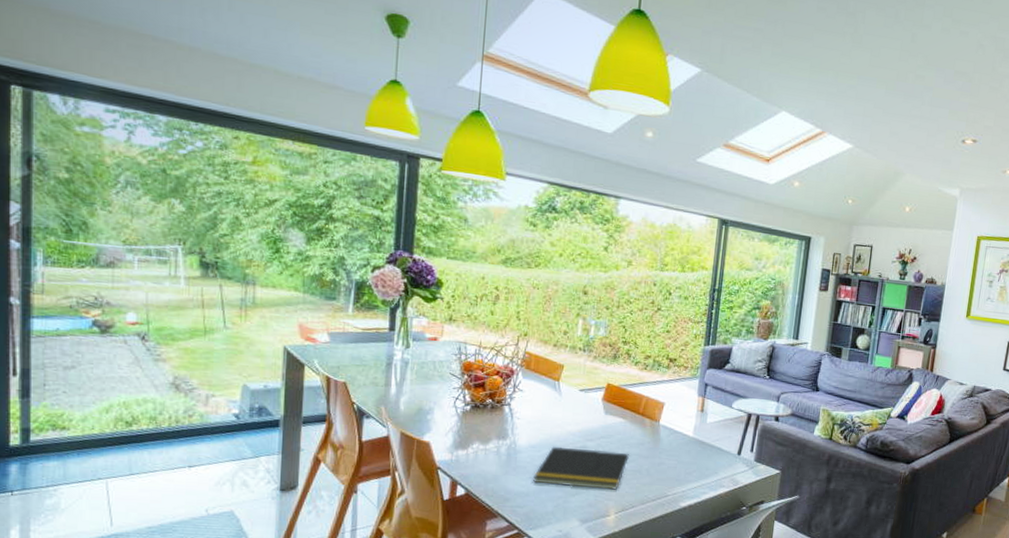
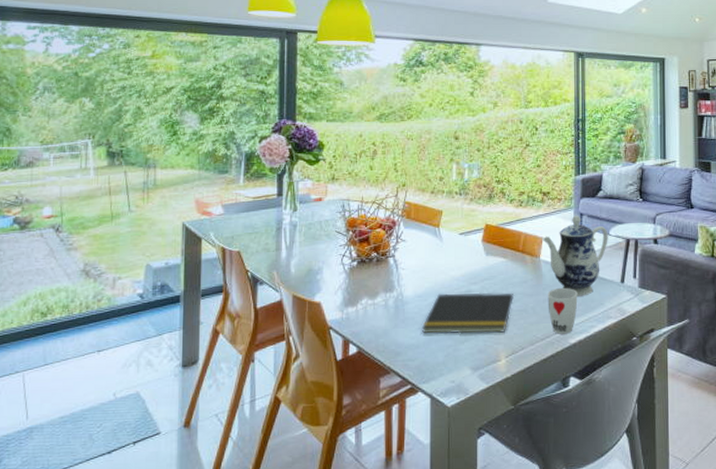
cup: none [662,453,694,498] -> present [547,287,578,334]
teapot: none [664,384,731,464] -> present [542,215,608,297]

